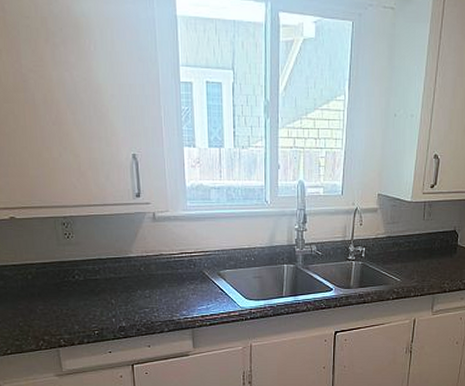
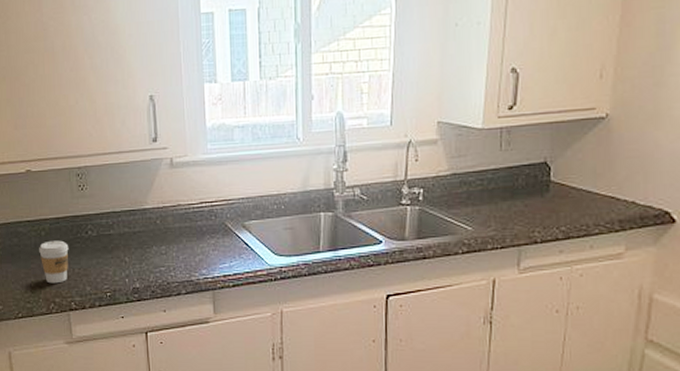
coffee cup: none [26,284,56,323] -> present [39,240,69,284]

